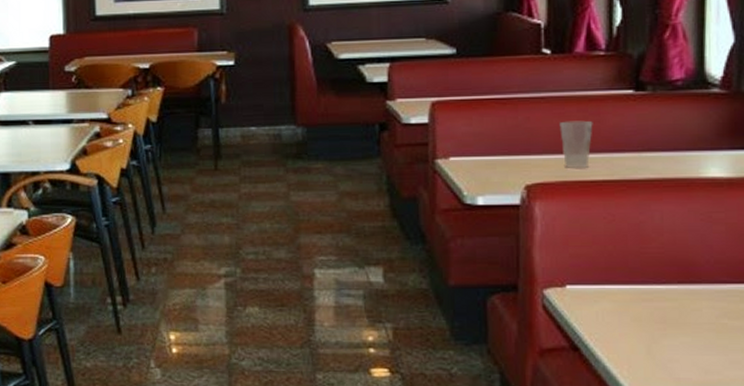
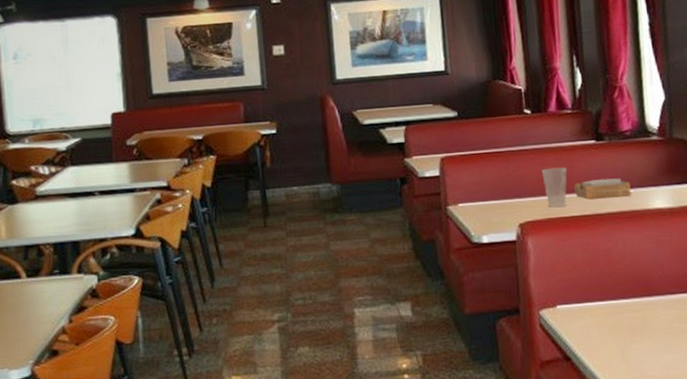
napkin holder: none [601,138,677,162] -> present [574,178,631,200]

